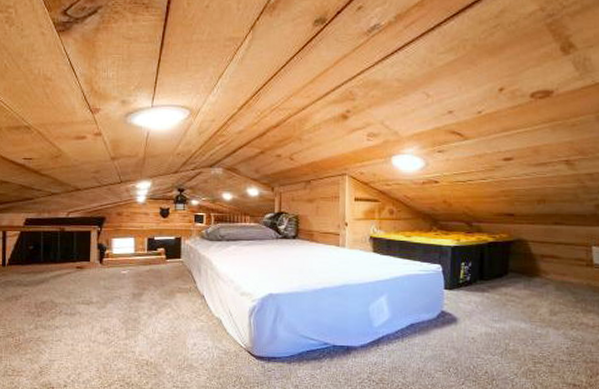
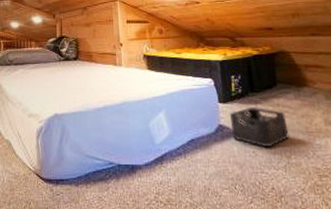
storage bin: none [453,294,512,335] -> present [229,106,290,148]

